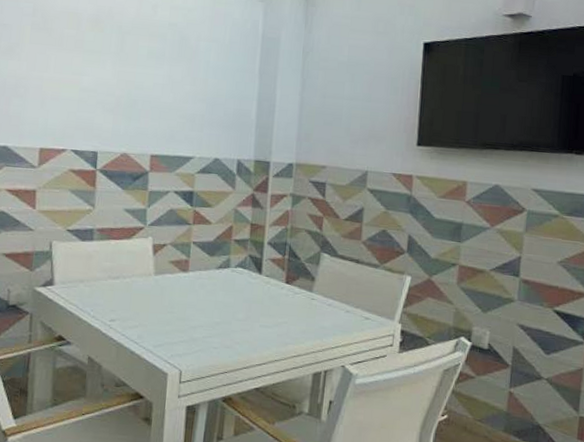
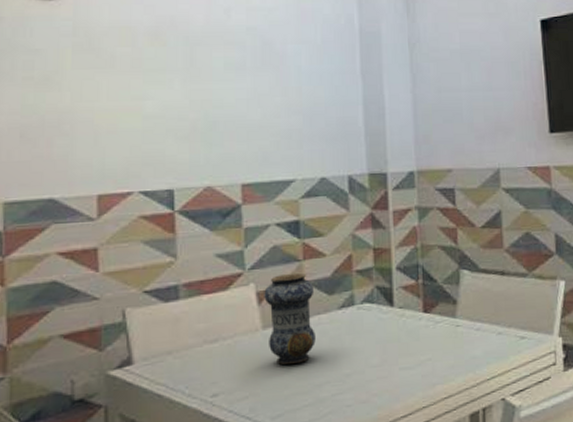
vase: none [158,233,199,307] -> present [264,272,316,365]

